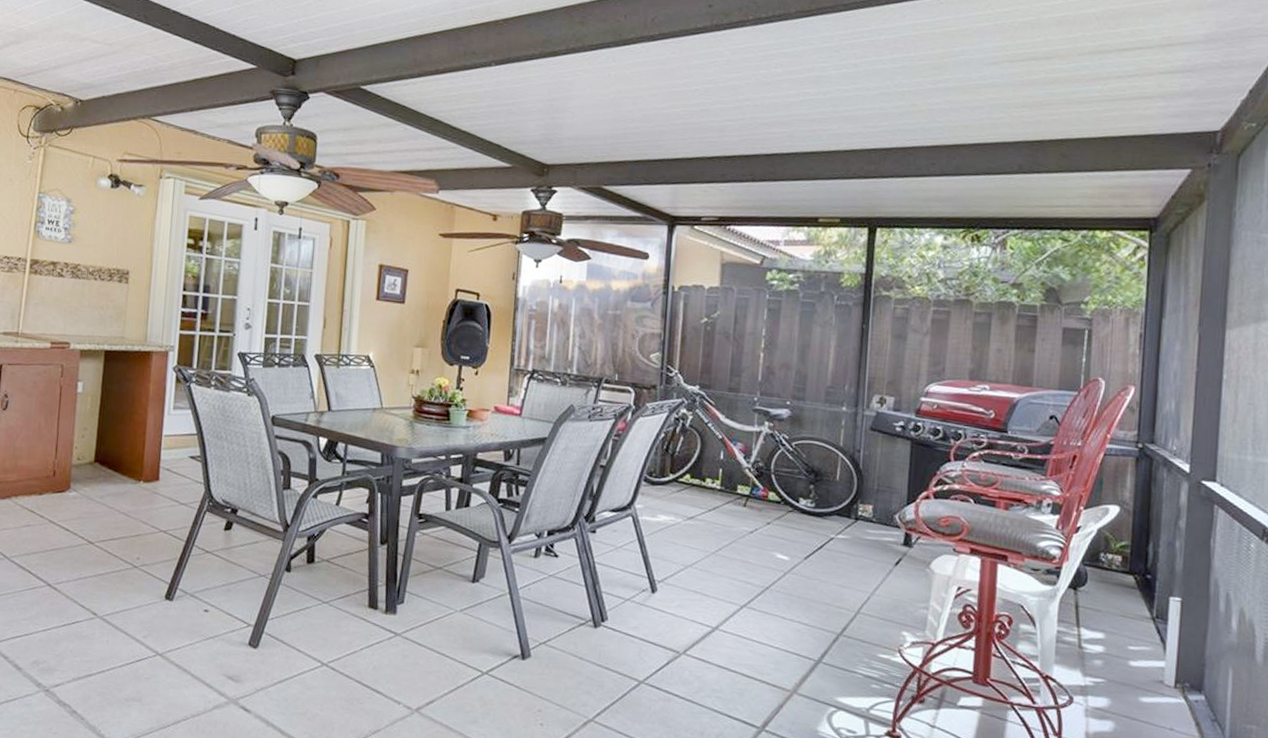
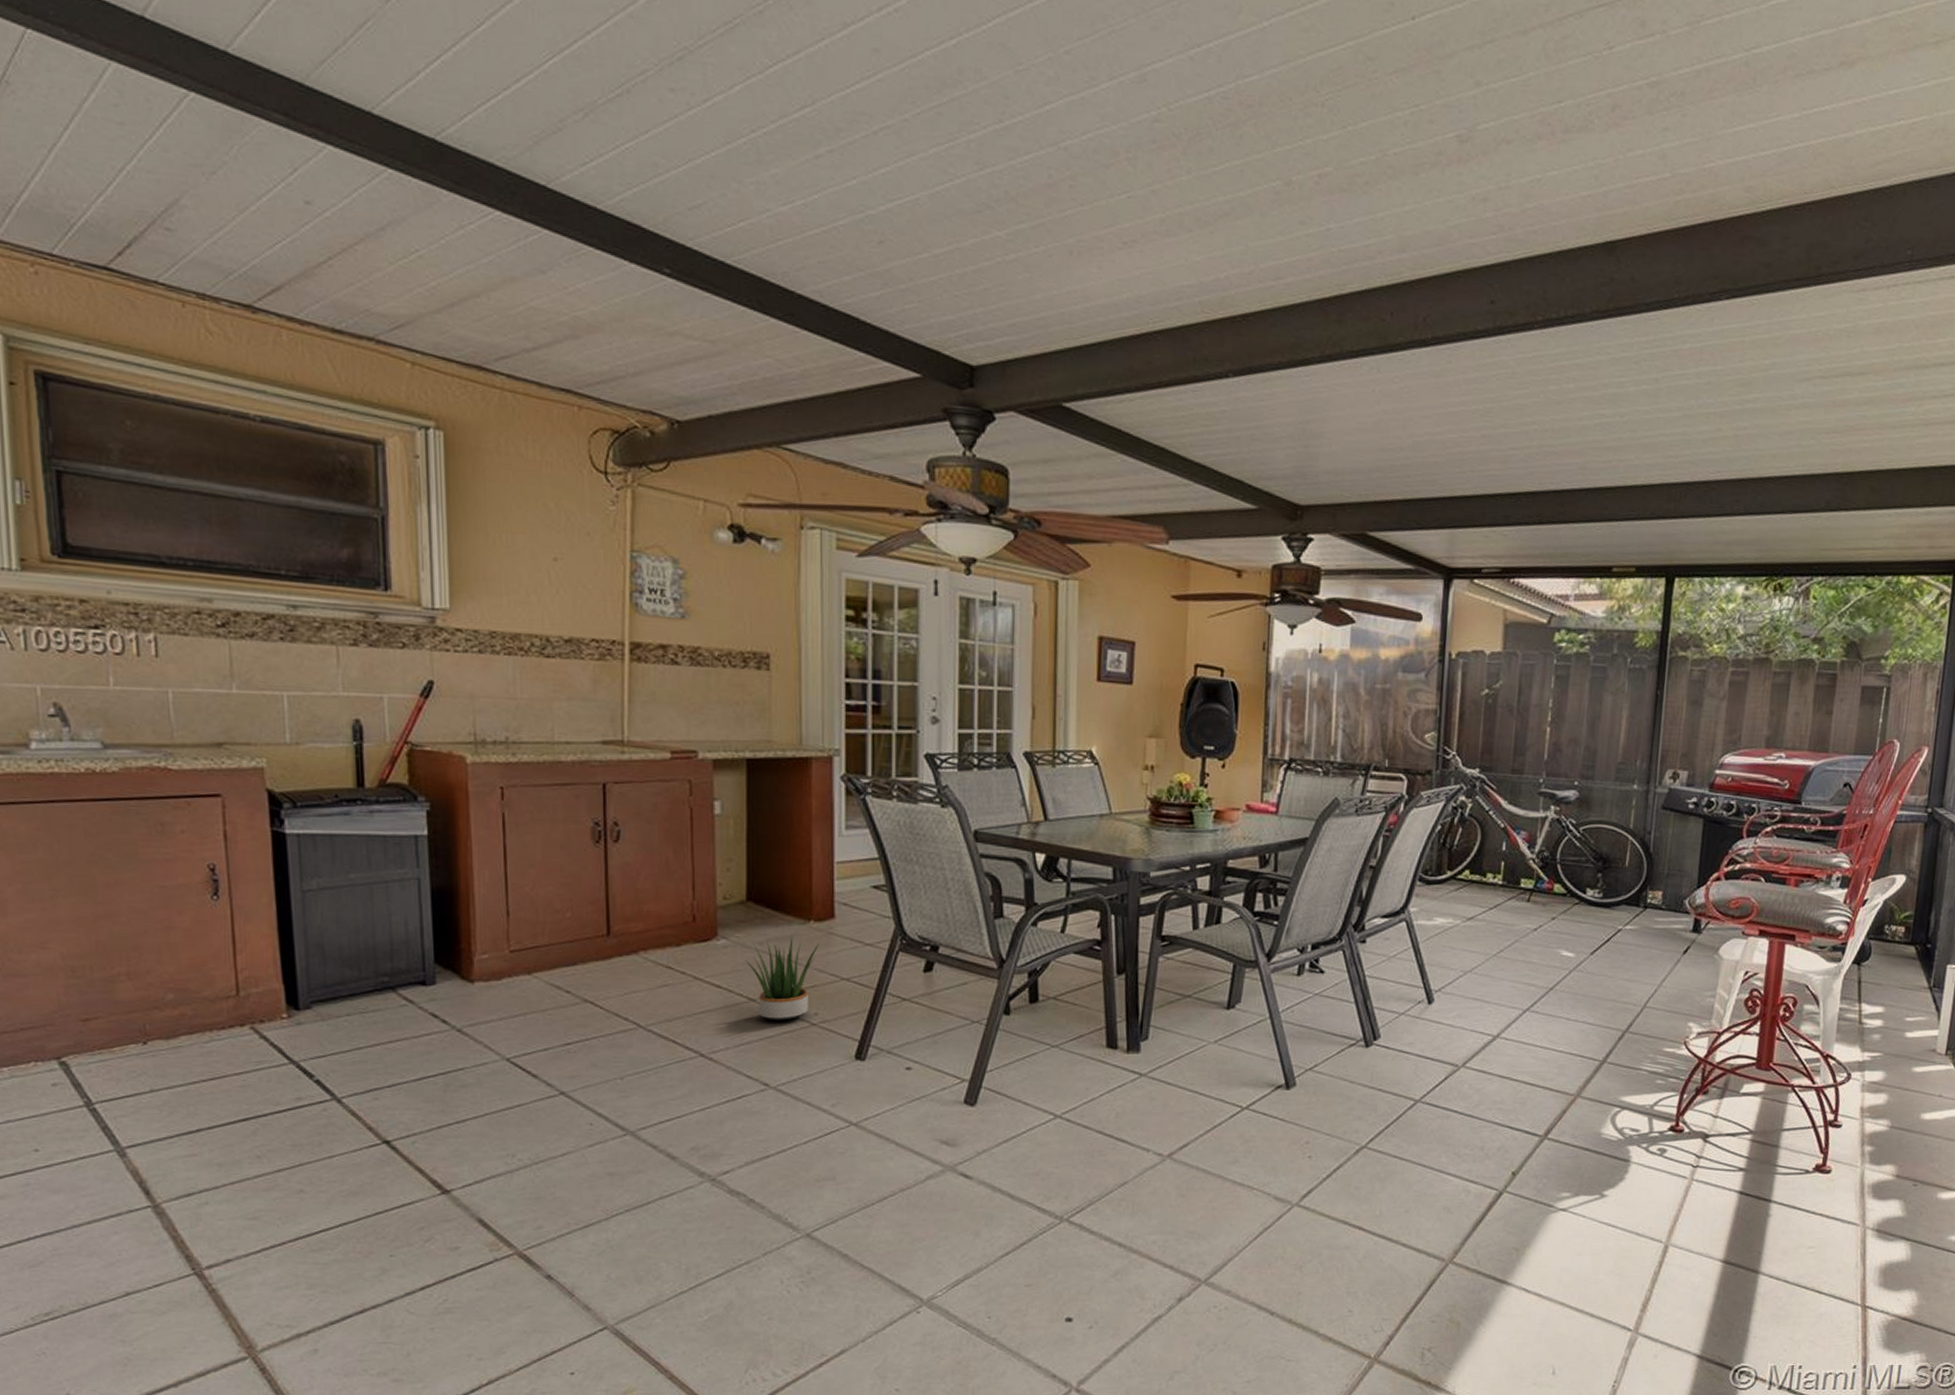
potted plant: none [88,493,146,562] -> present [745,936,820,1021]

